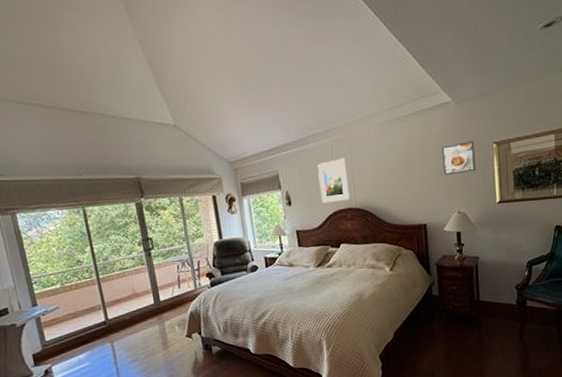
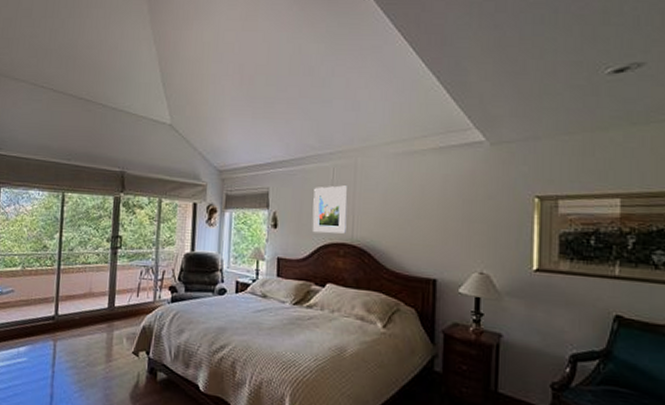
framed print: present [442,140,476,176] -> none [466,189,509,227]

